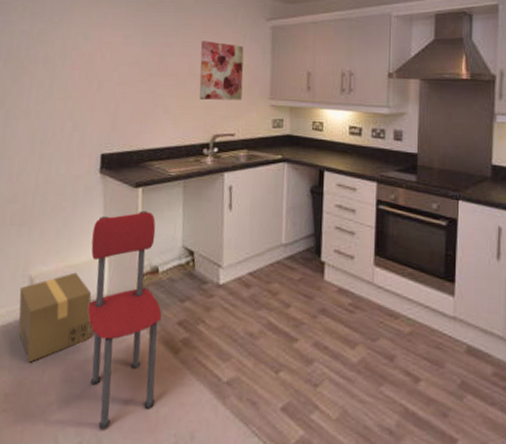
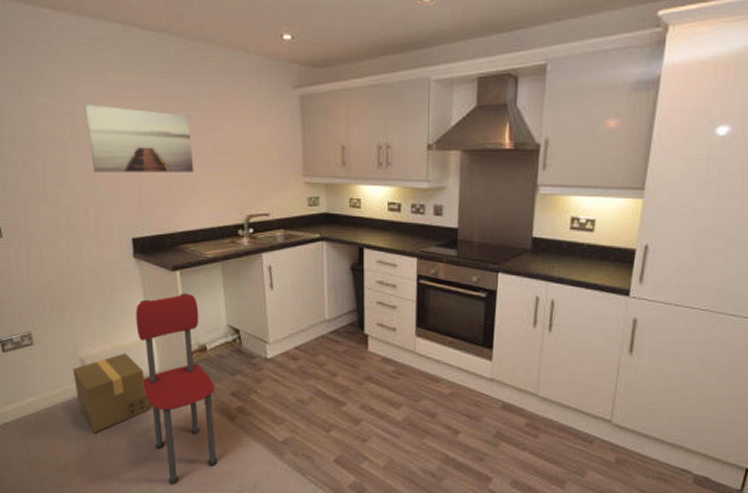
wall art: none [75,30,170,93] -> present [84,104,194,172]
wall art: present [199,41,244,100] -> none [223,113,274,178]

